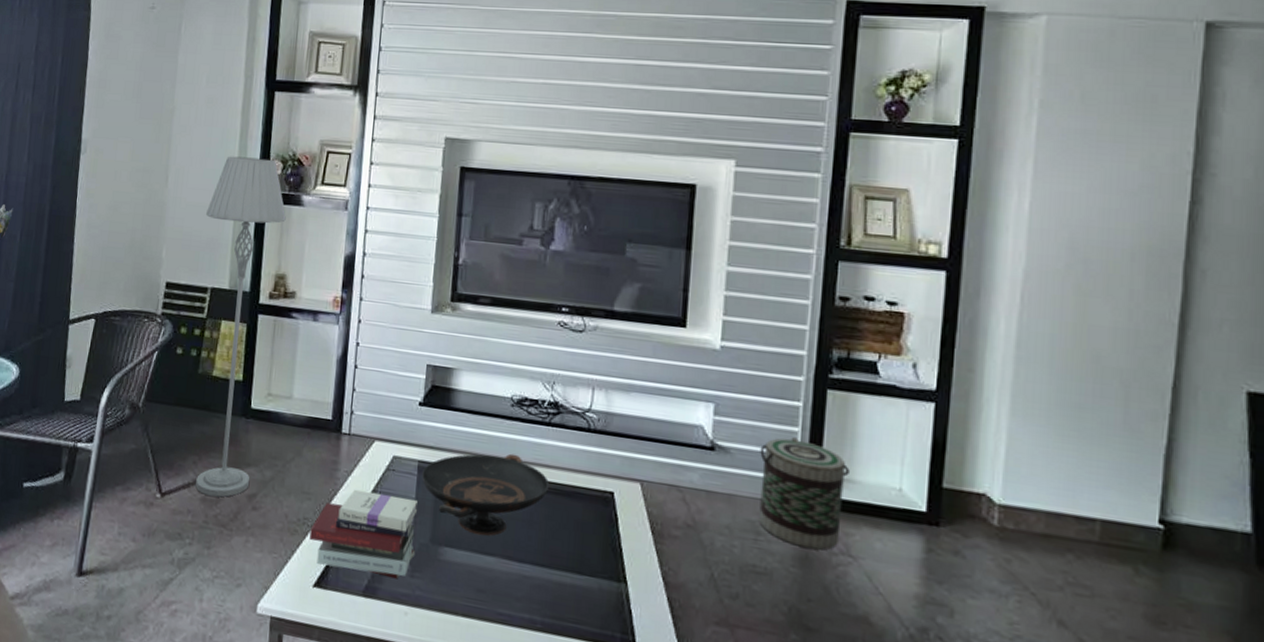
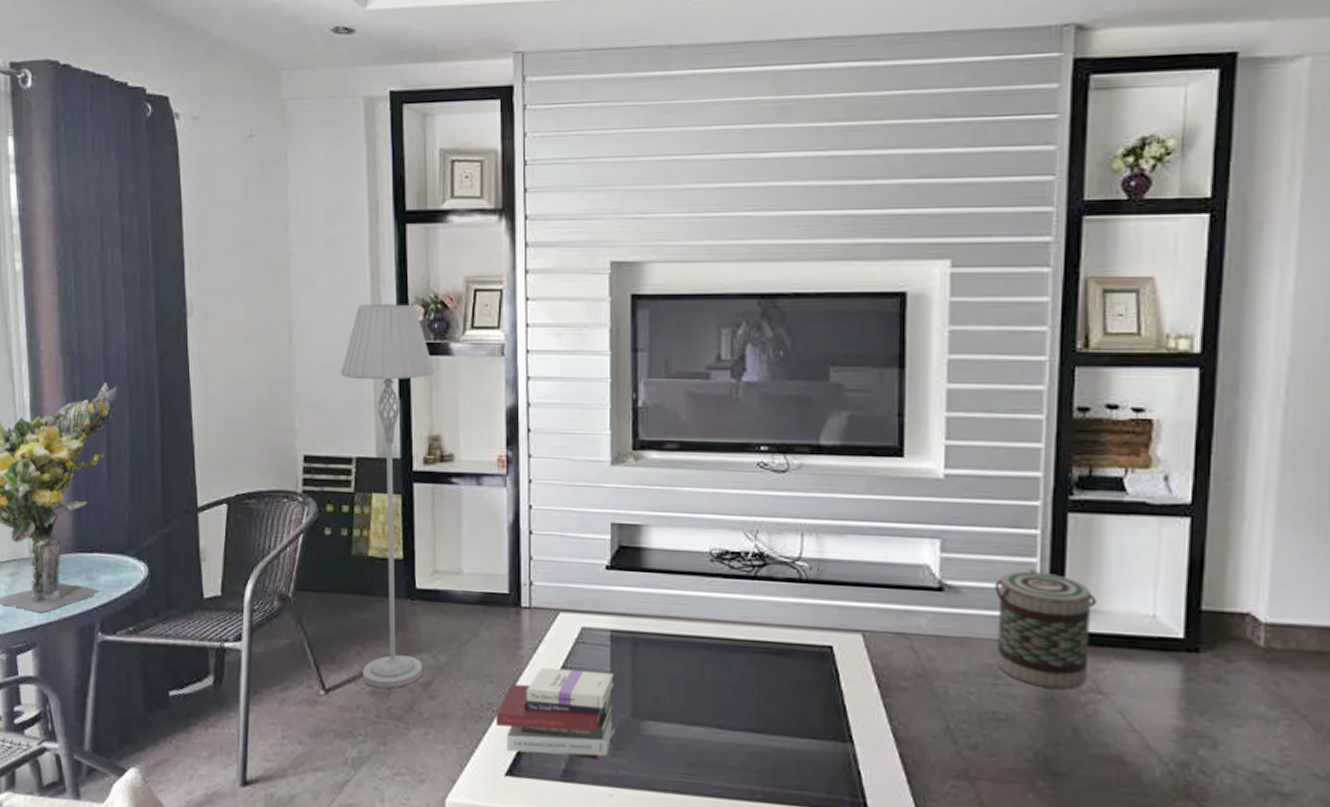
decorative bowl: present [421,453,550,536] -> none [615,613,760,706]

